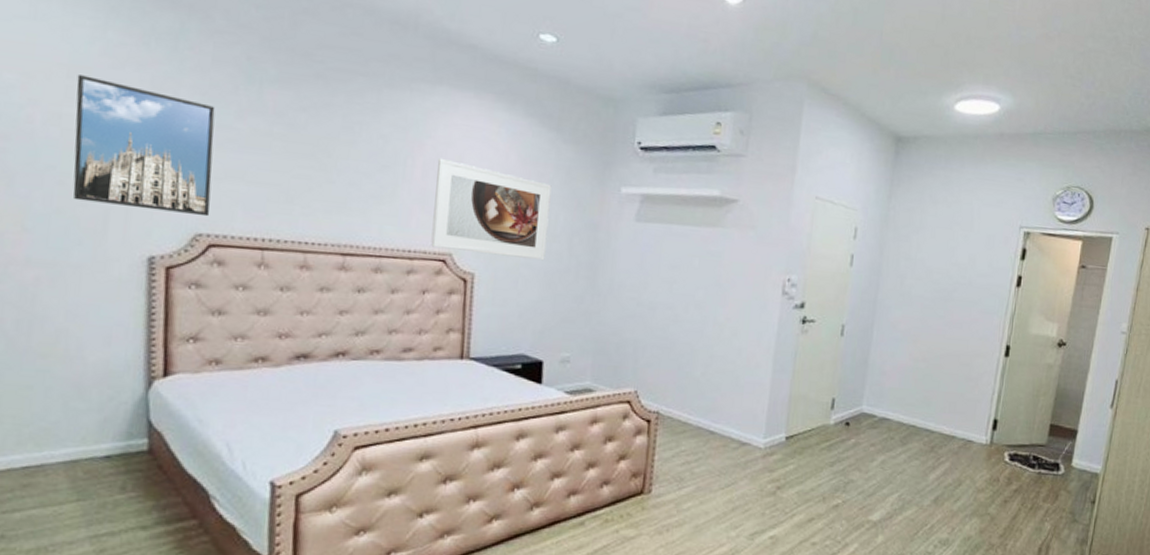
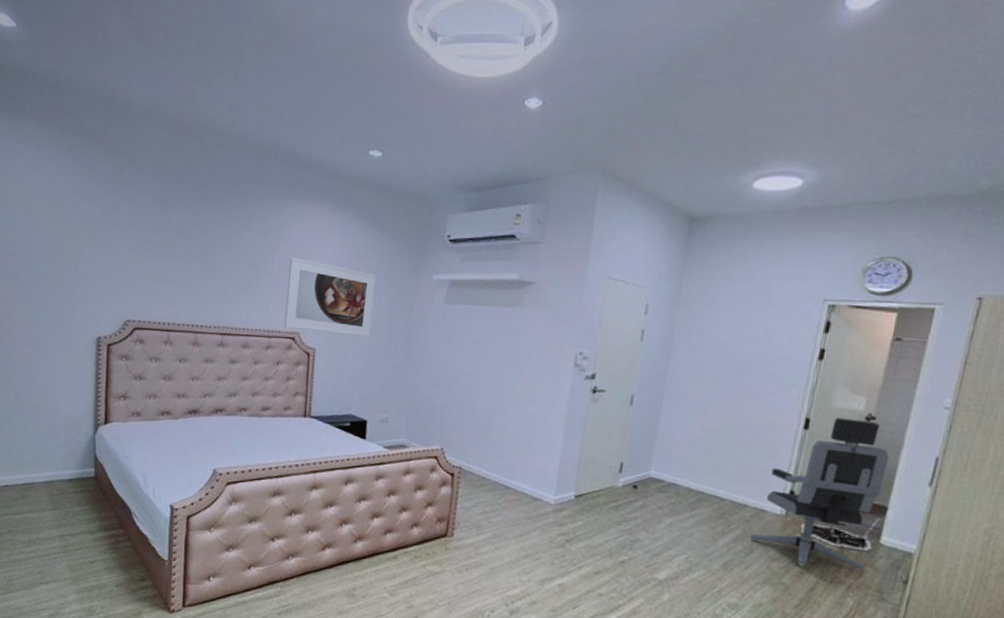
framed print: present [73,75,215,217] -> none [53,209,140,307]
office chair: none [959,344,1078,495] -> present [750,417,889,571]

